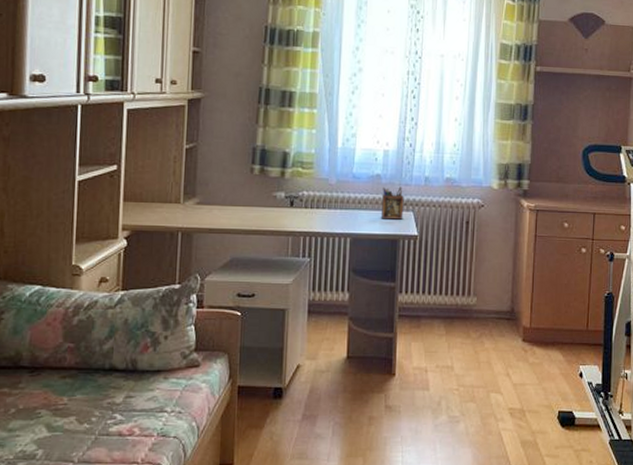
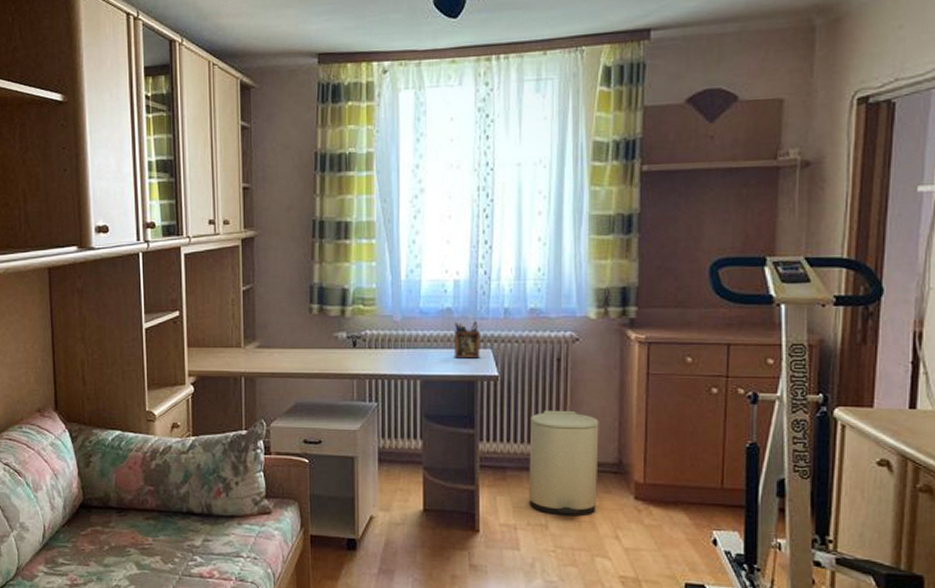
pedal bin: none [439,265,497,358] -> present [529,410,599,516]

